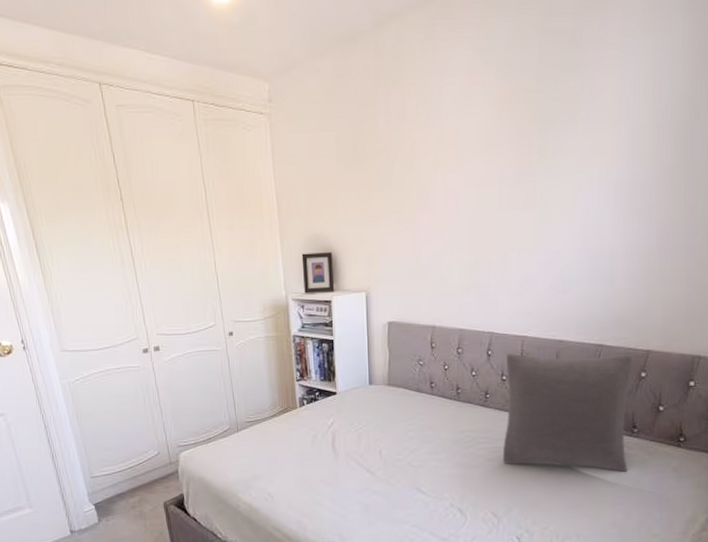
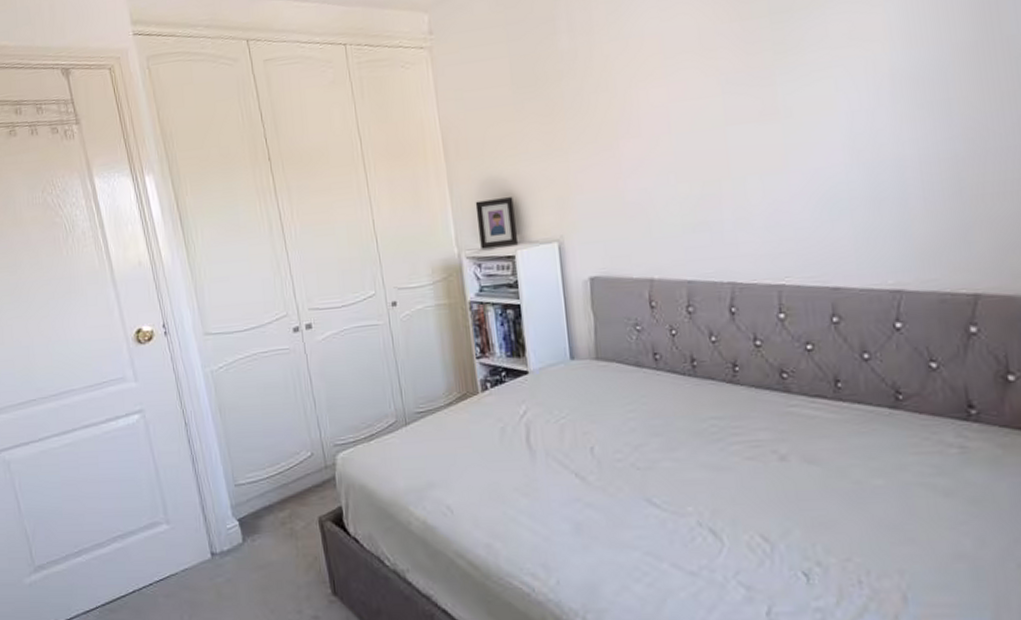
pillow: present [502,353,633,472] -> none [757,302,969,475]

